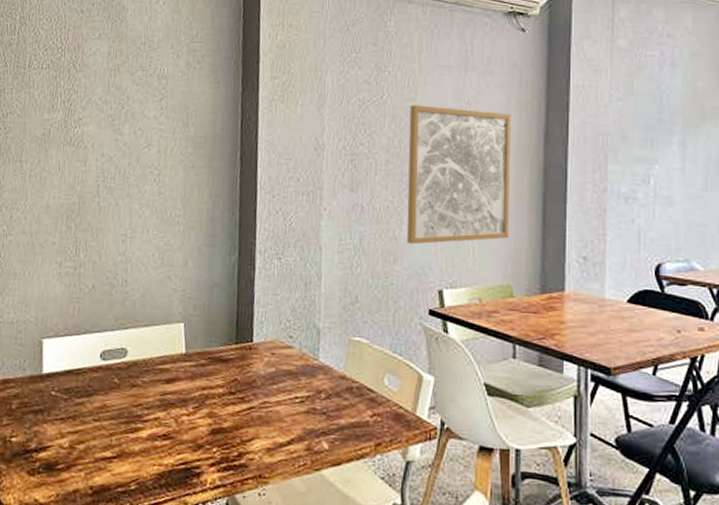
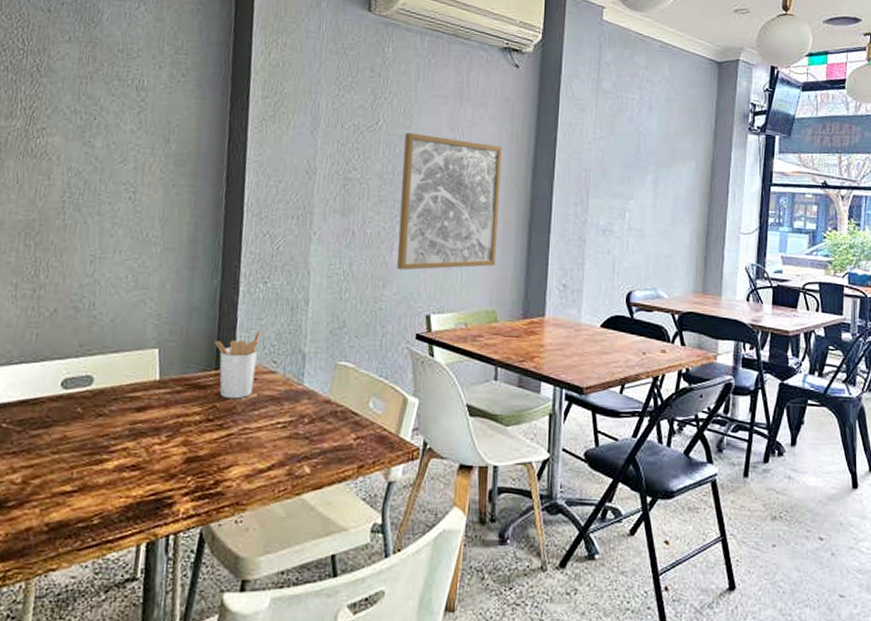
utensil holder: none [234,304,277,373] -> present [214,329,261,399]

